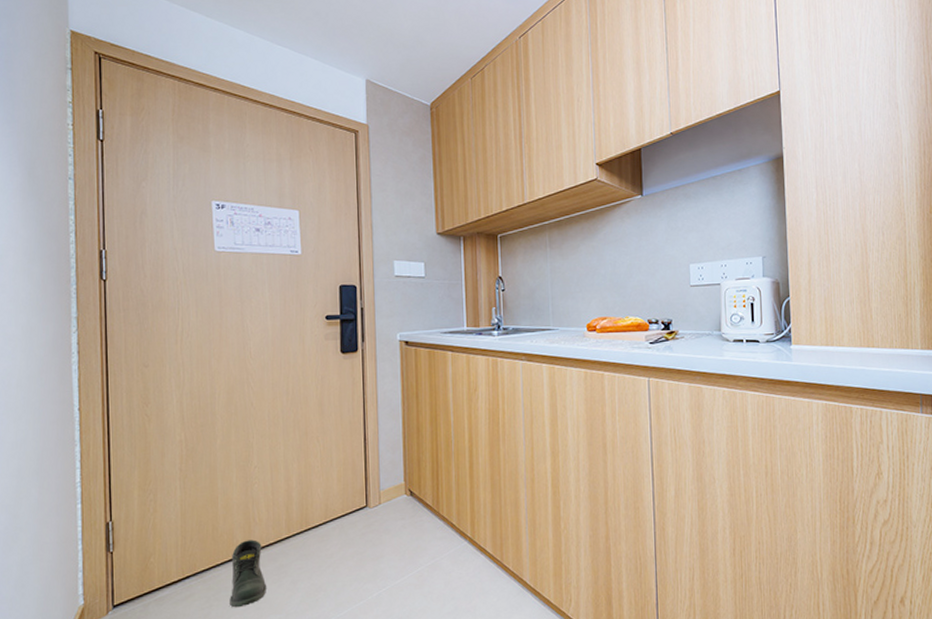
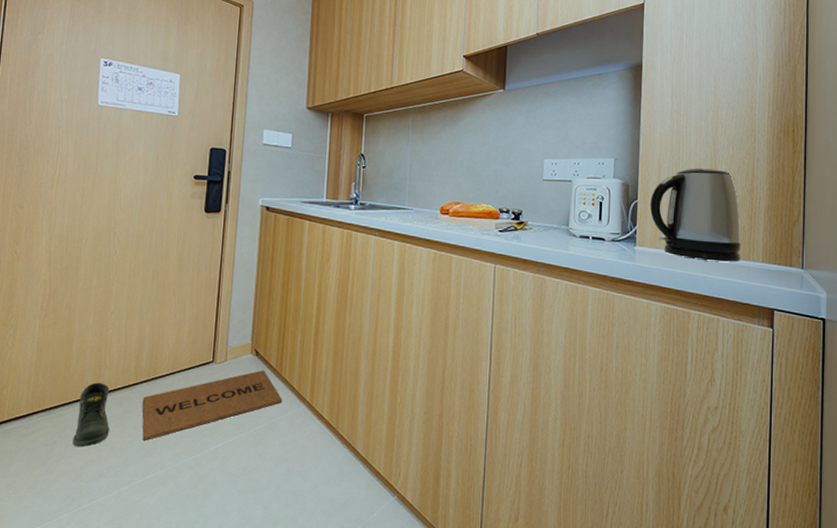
doormat: none [297,510,443,594] -> present [142,370,283,440]
kettle: none [803,258,900,353] -> present [650,168,742,262]

